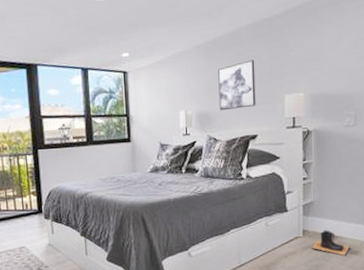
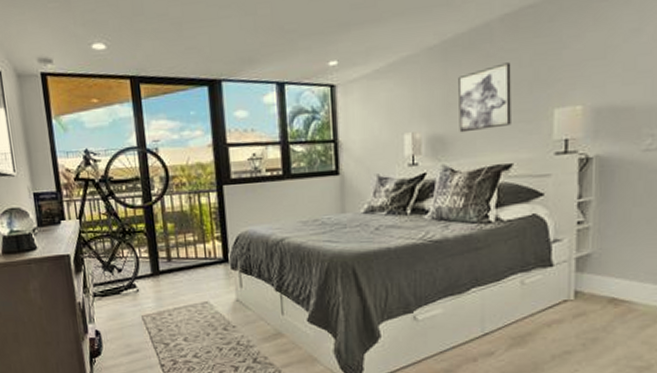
boots: present [311,230,350,256] -> none [586,292,644,328]

